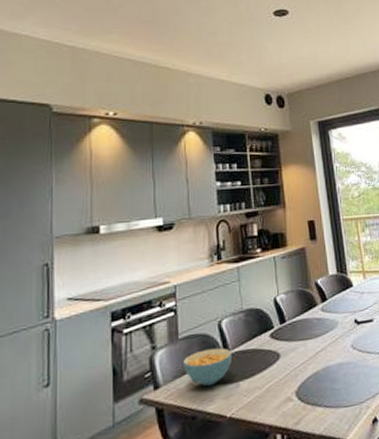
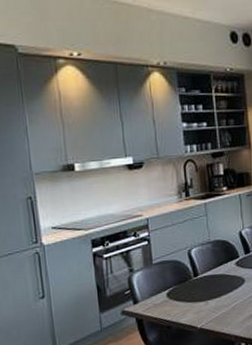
cereal bowl: present [183,347,233,386] -> none [158,272,202,303]

